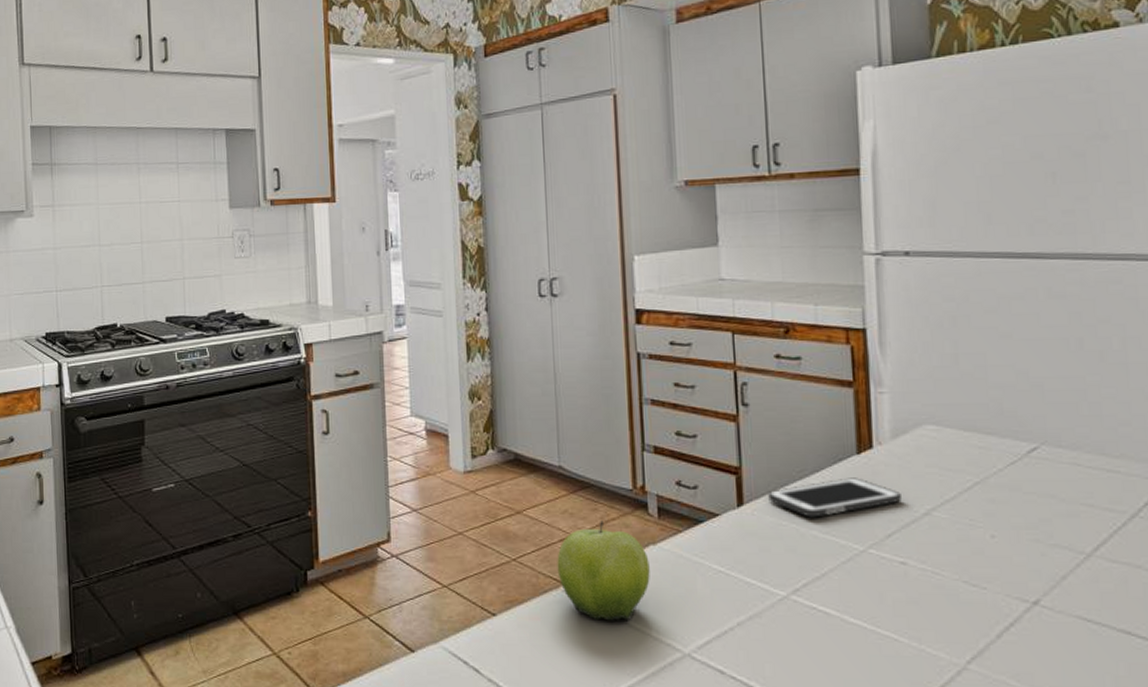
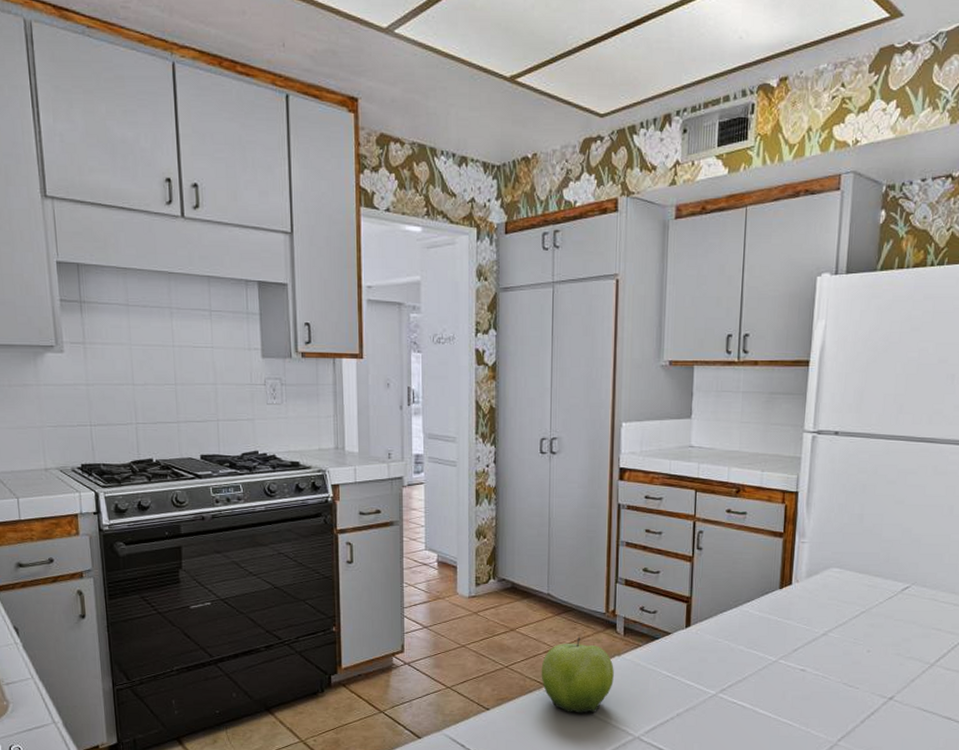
cell phone: present [768,477,901,518] -> none [710,606,808,636]

